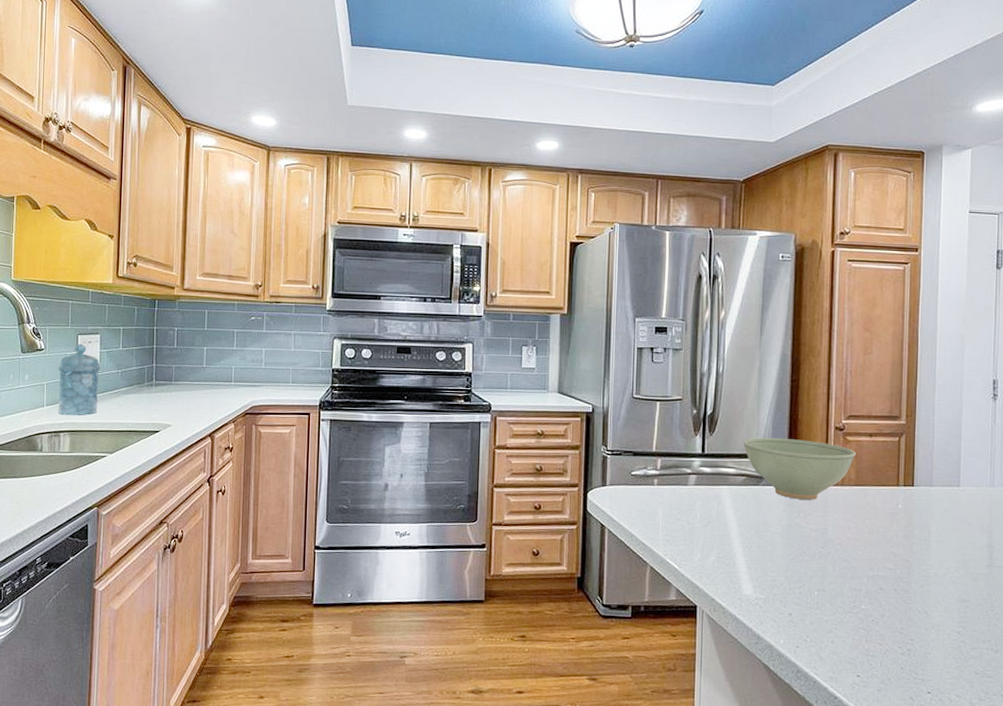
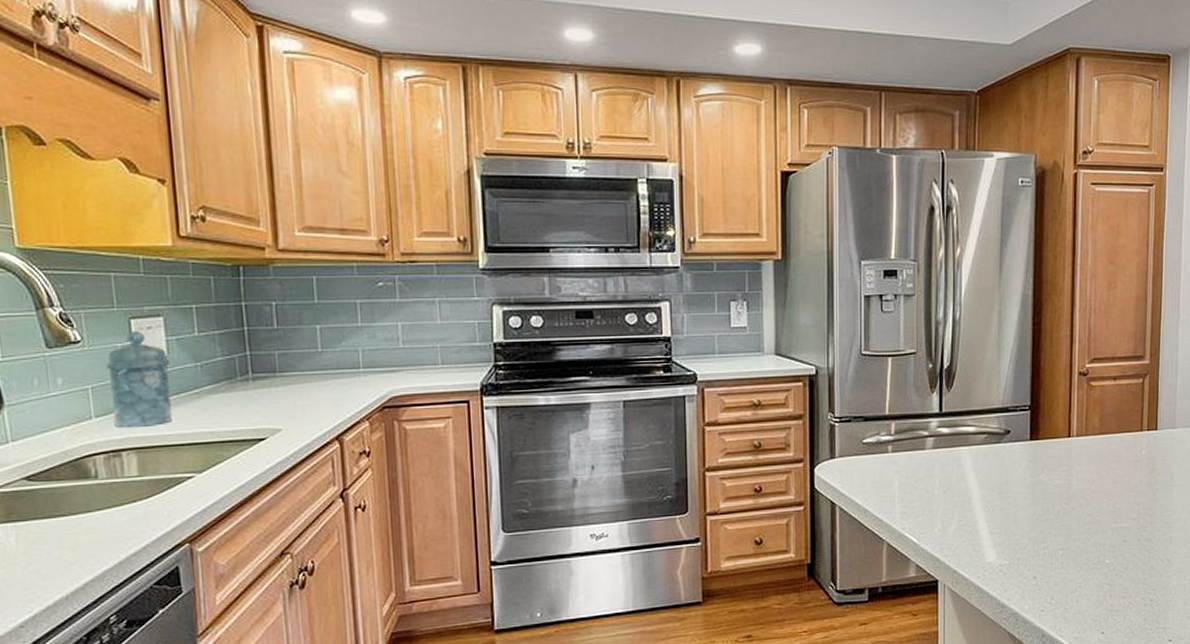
bowl: present [742,437,857,500] -> none [982,388,1101,455]

